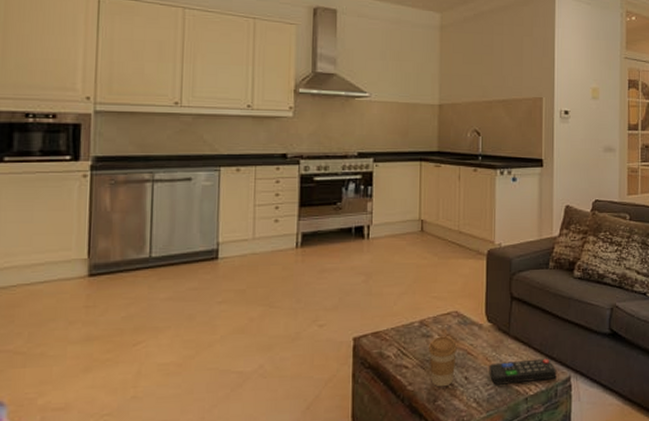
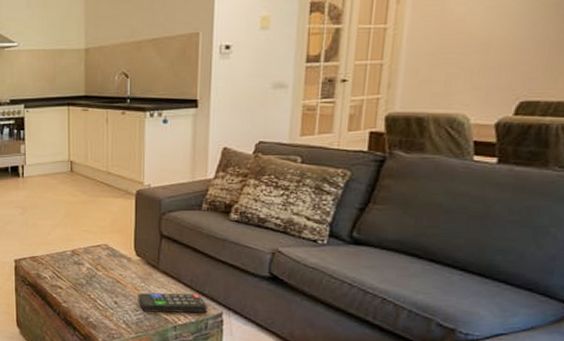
coffee cup: present [428,336,458,387] -> none [80,265,108,308]

